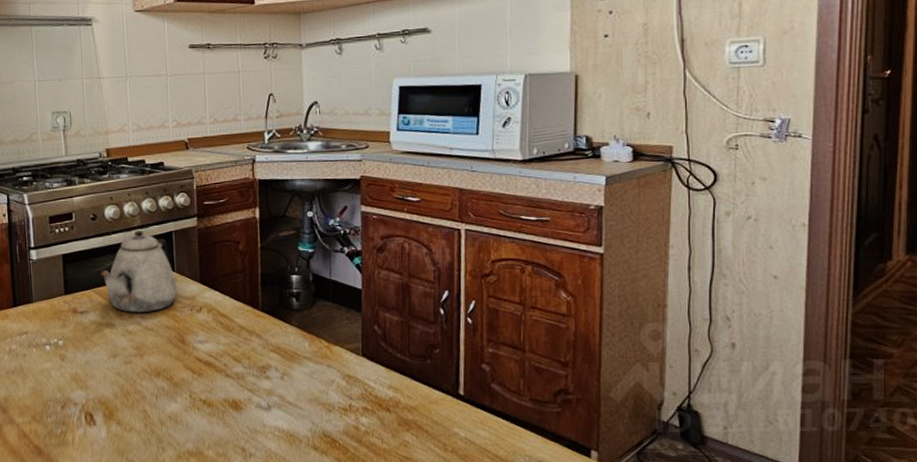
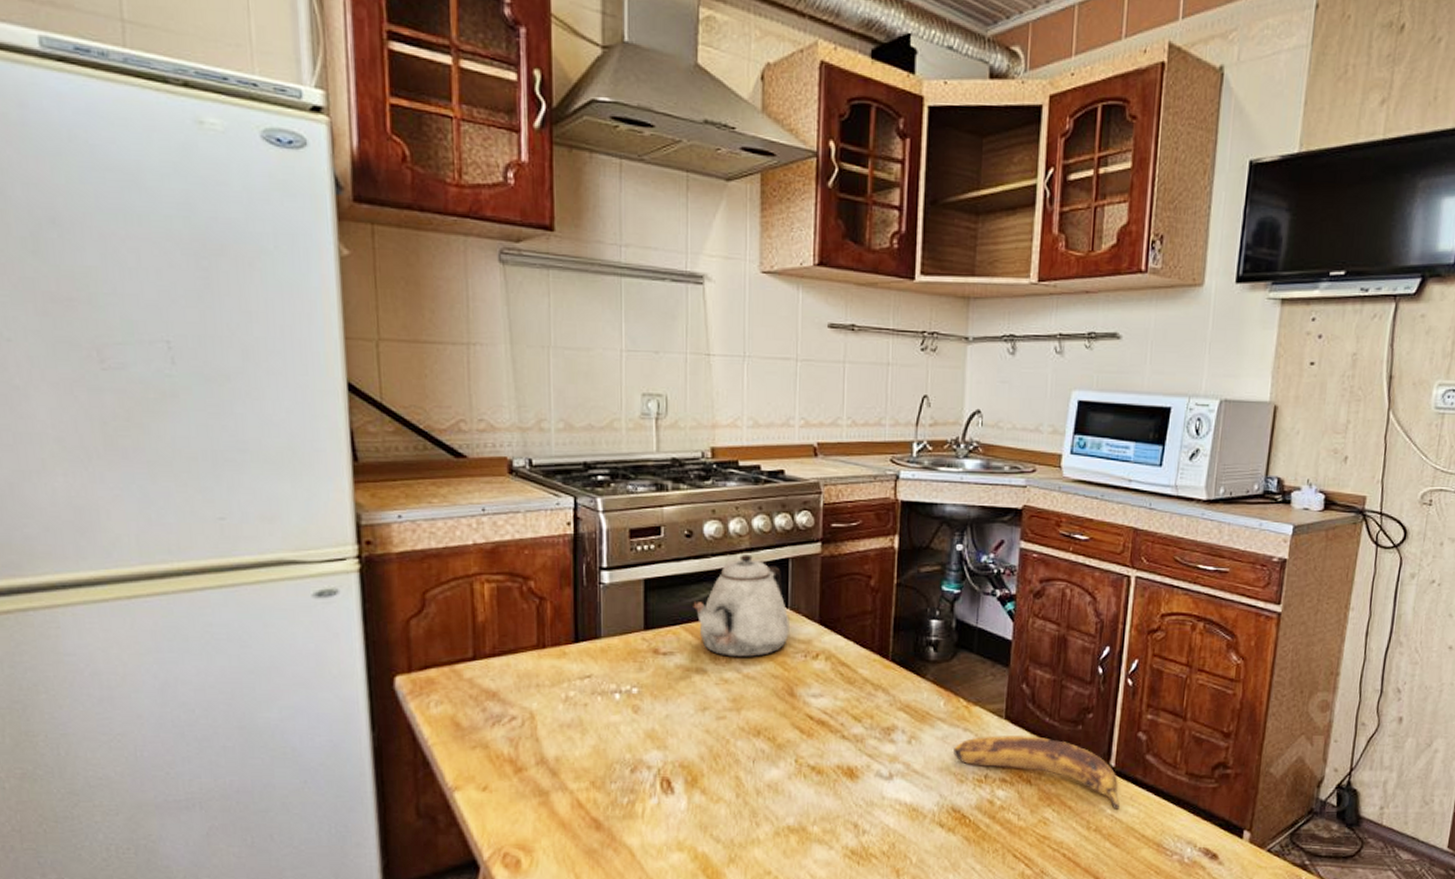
banana: none [320,370,471,433] -> present [953,736,1120,810]

